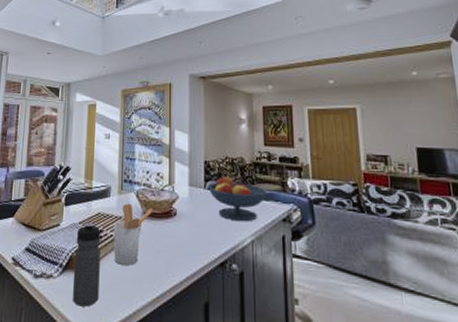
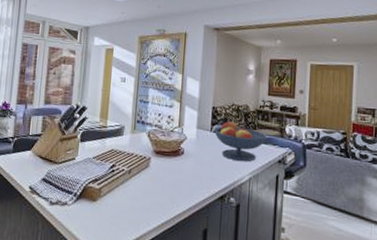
water bottle: present [72,222,101,307] -> none [84,157,113,231]
utensil holder: present [113,203,152,265] -> none [124,142,162,196]

